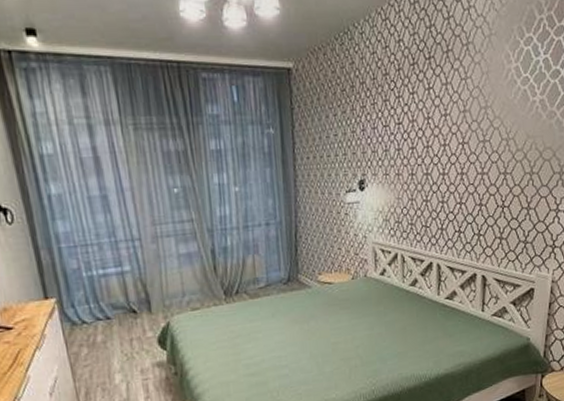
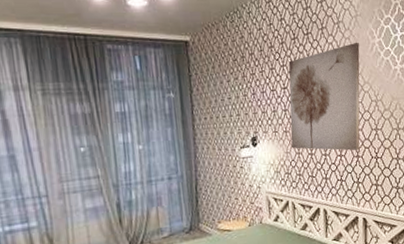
wall art: none [403,67,492,199] -> present [288,42,360,151]

